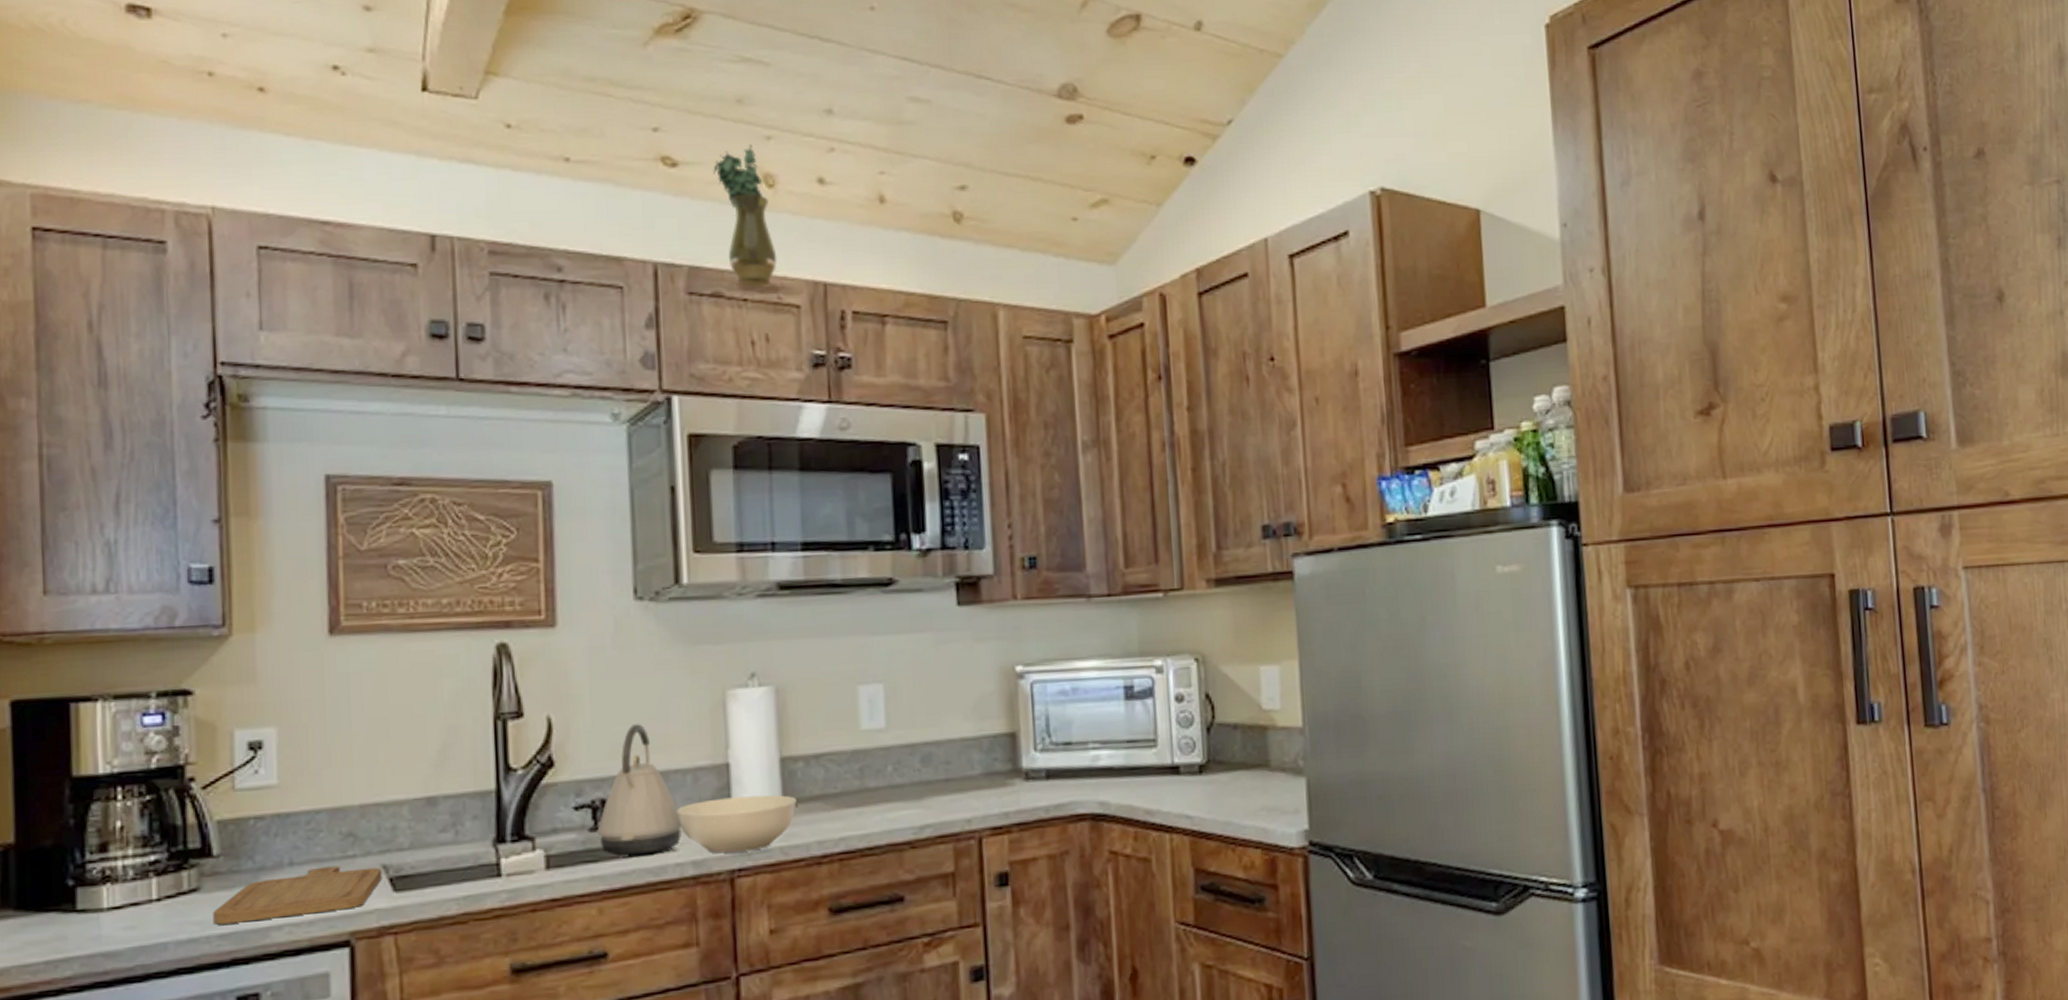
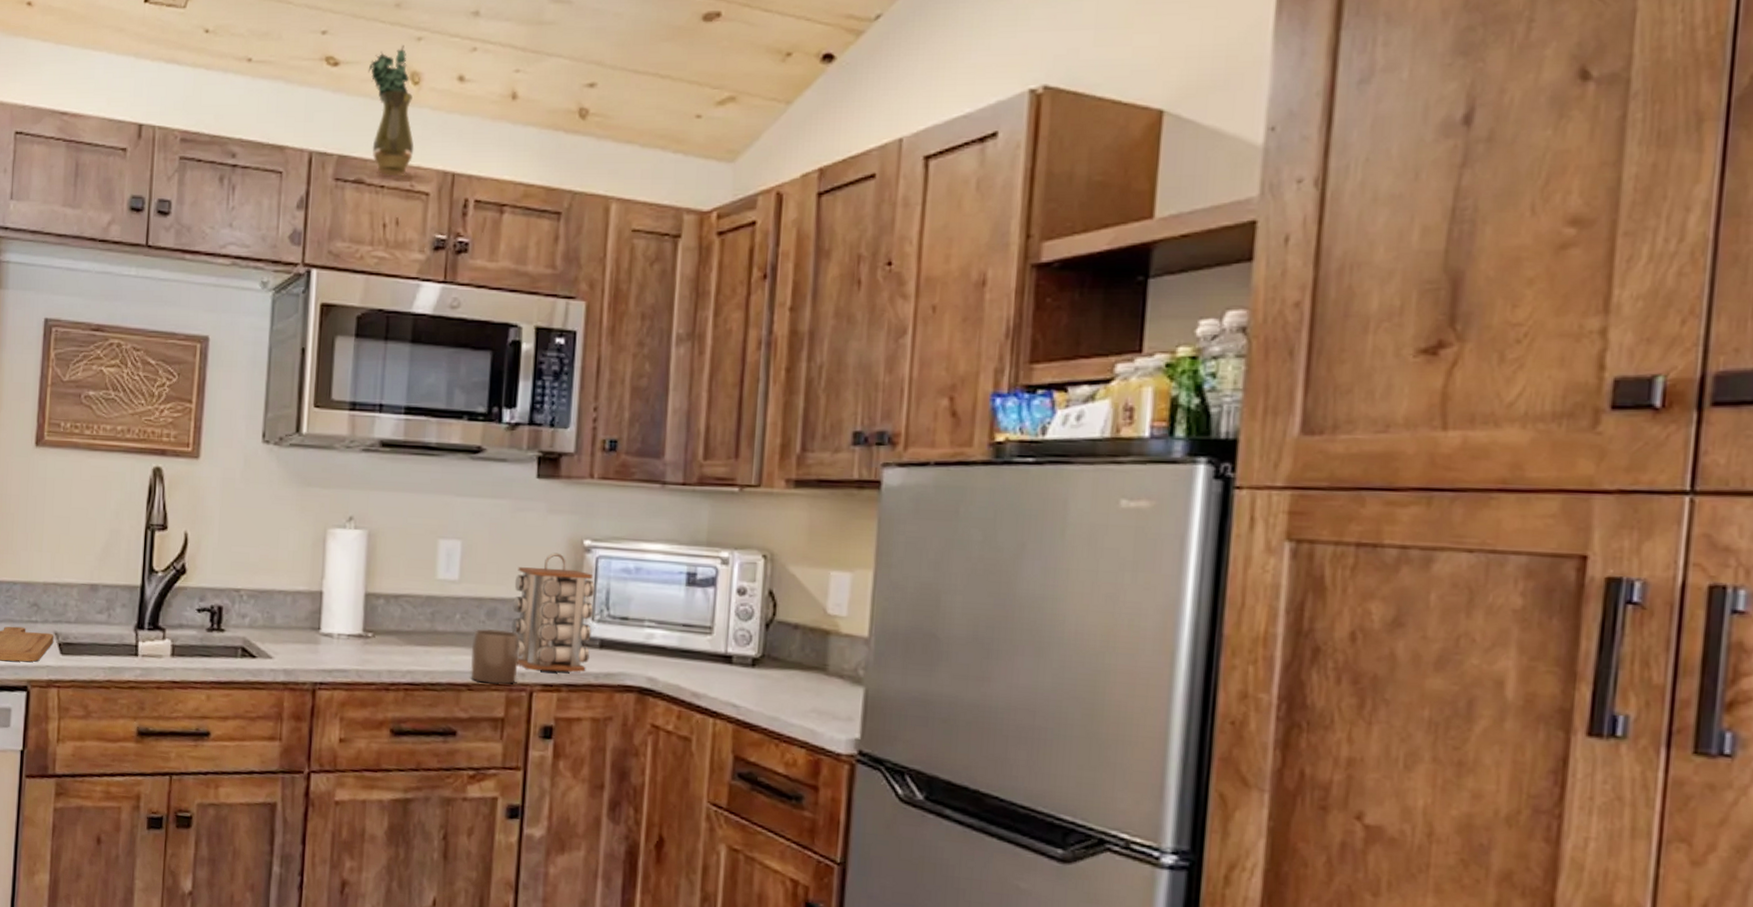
kettle: present [597,724,682,857] -> none [212,547,279,658]
bowl: present [676,794,797,854] -> none [275,620,375,669]
mug: none [908,775,963,838] -> present [470,628,520,685]
spice rack: none [947,683,1037,815] -> present [511,552,594,673]

